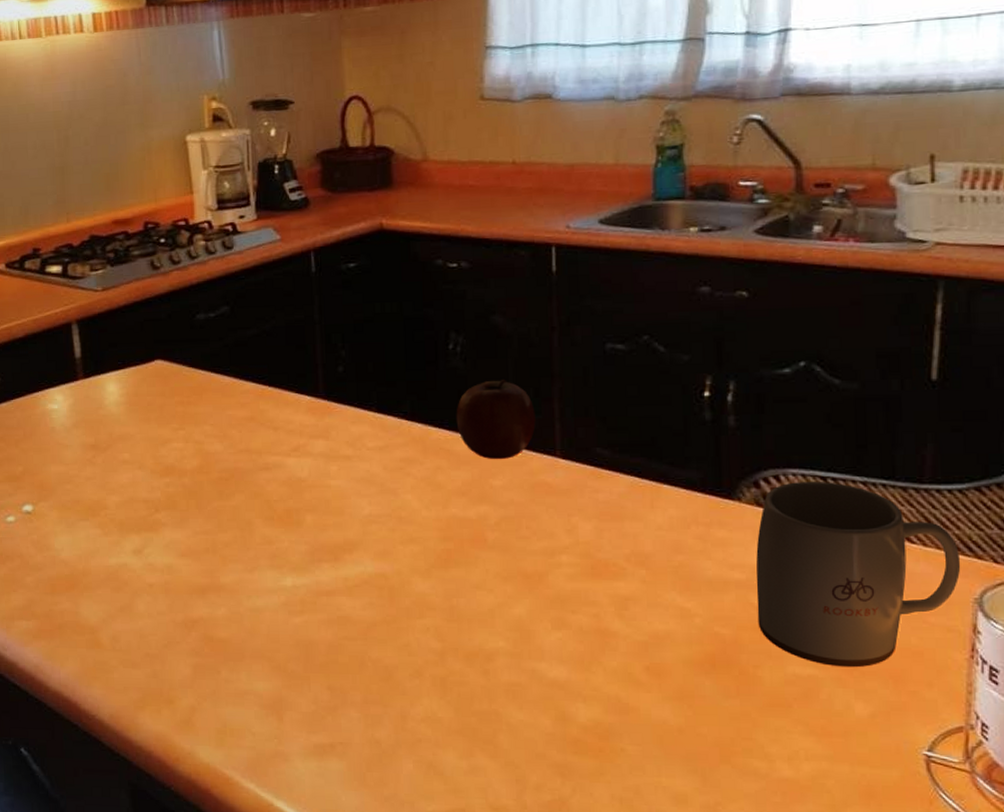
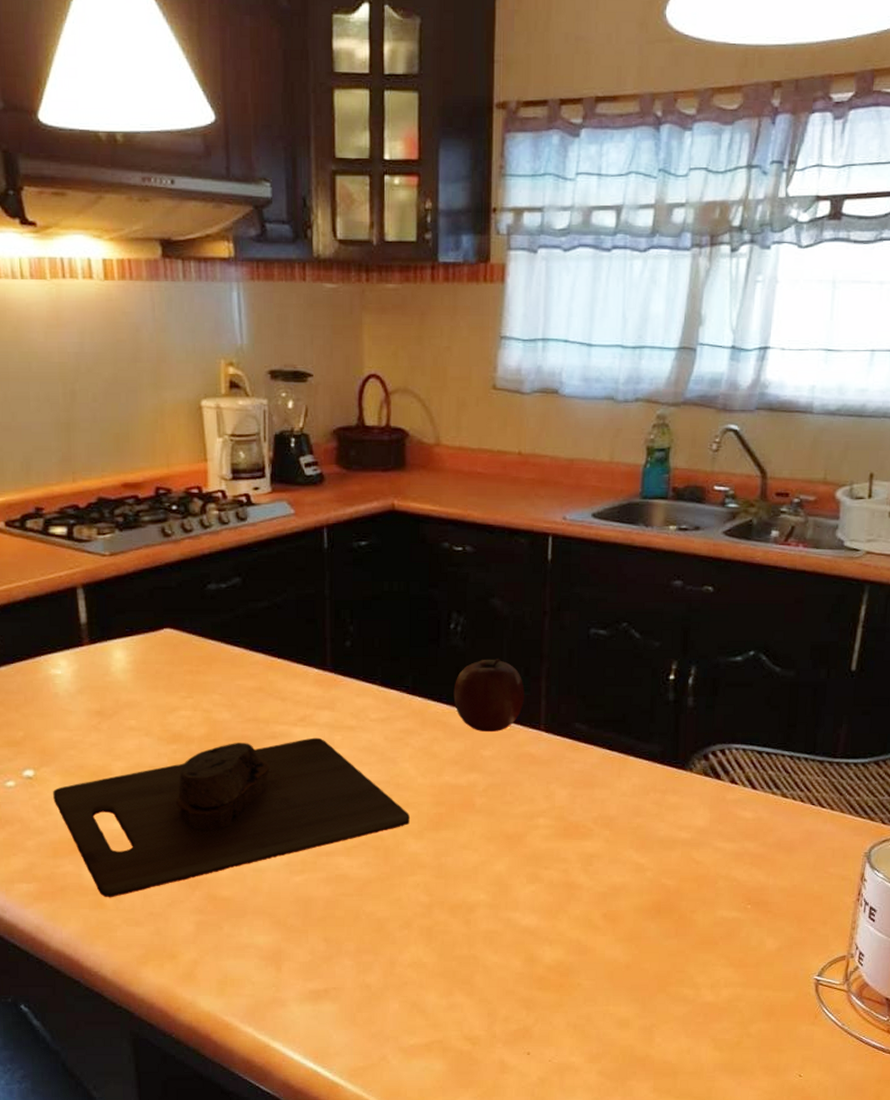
cutting board: none [51,468,416,638] -> present [53,737,411,898]
mug: present [755,481,961,668] -> none [697,754,858,911]

